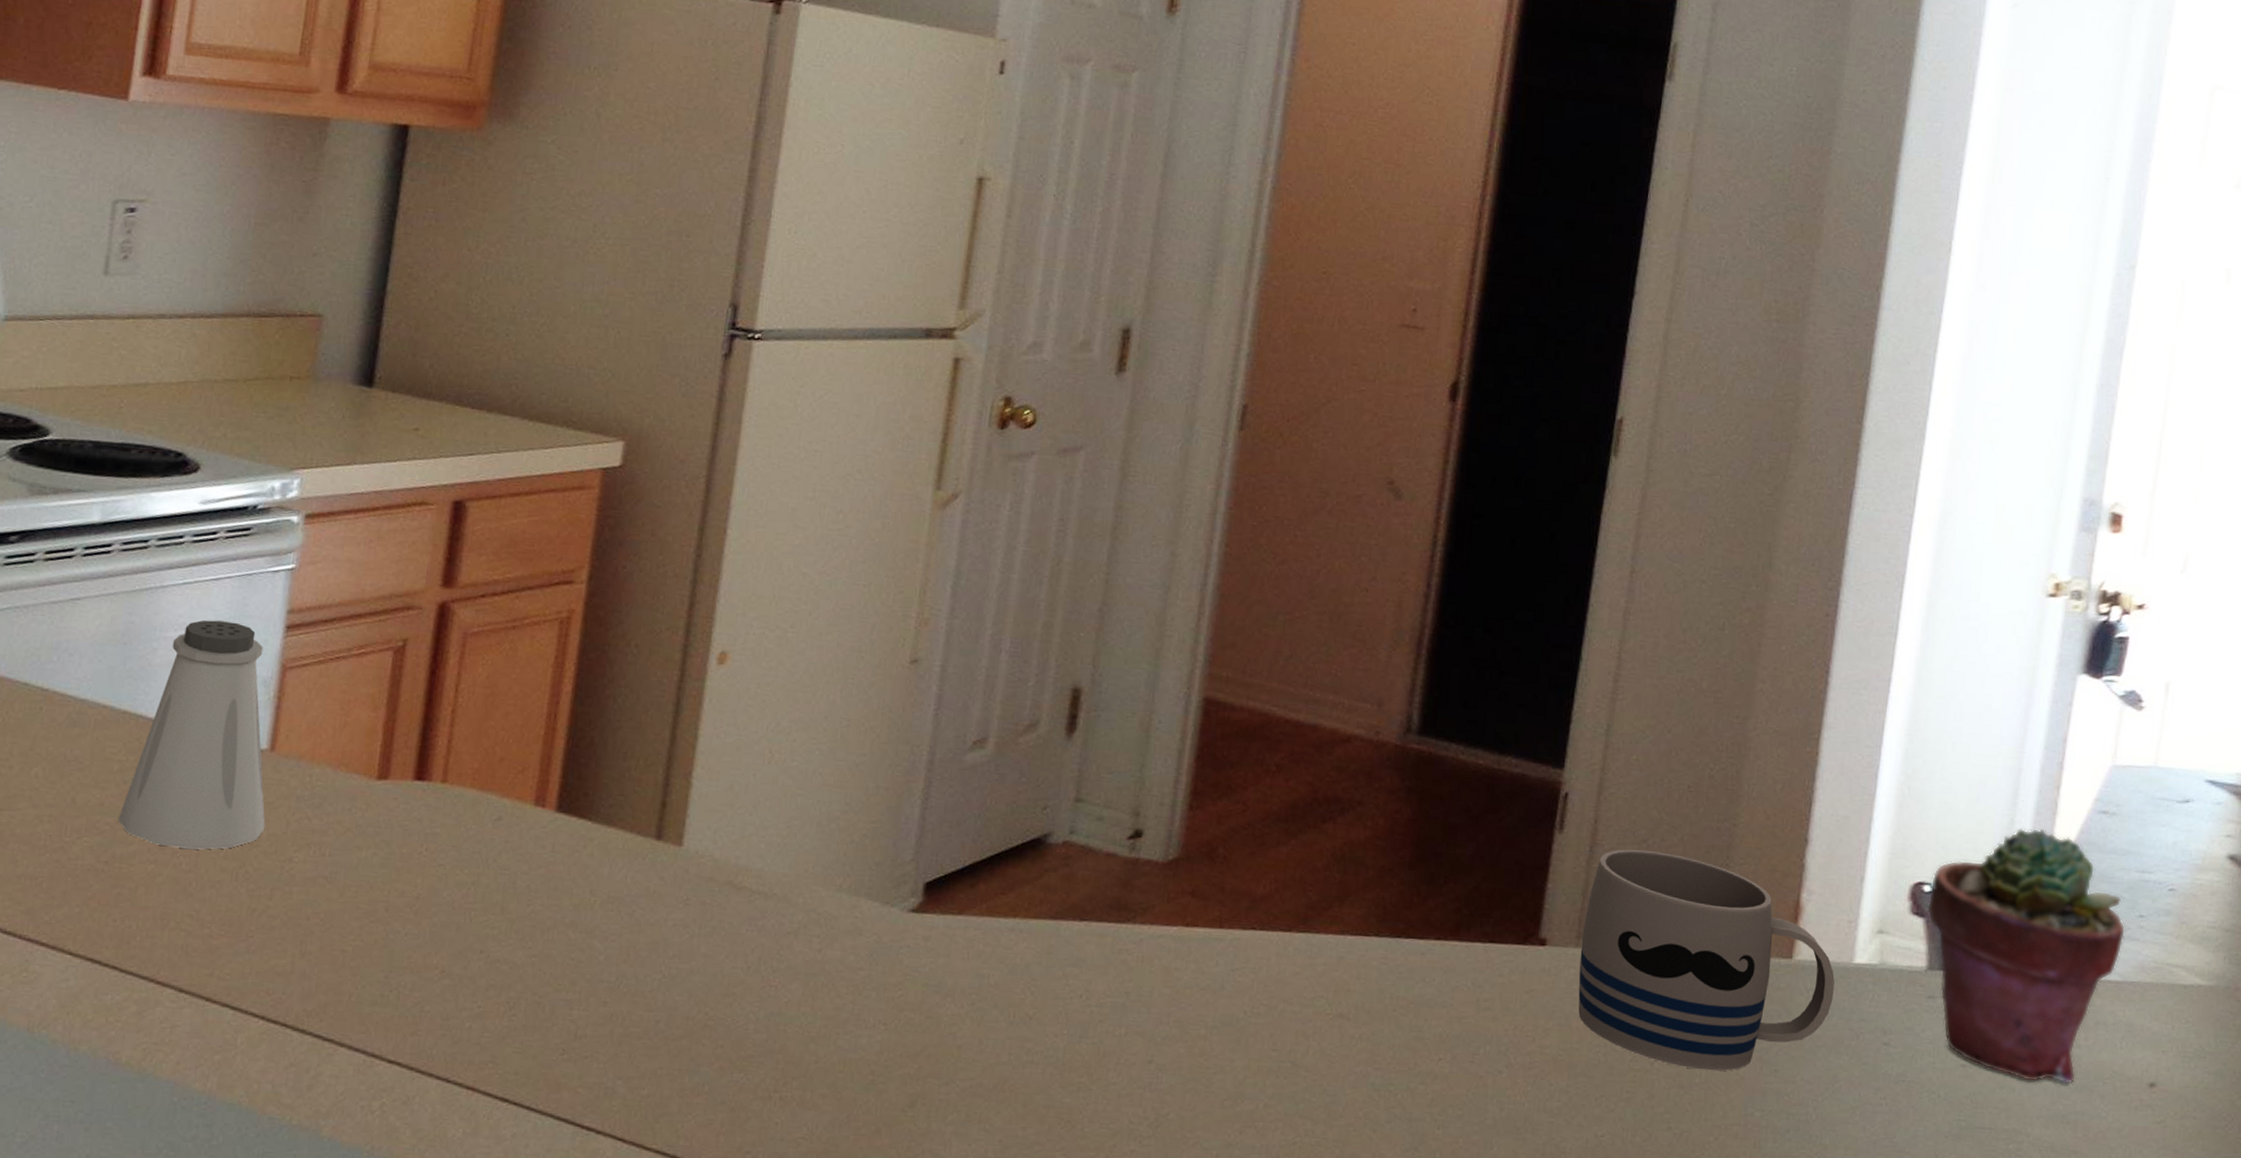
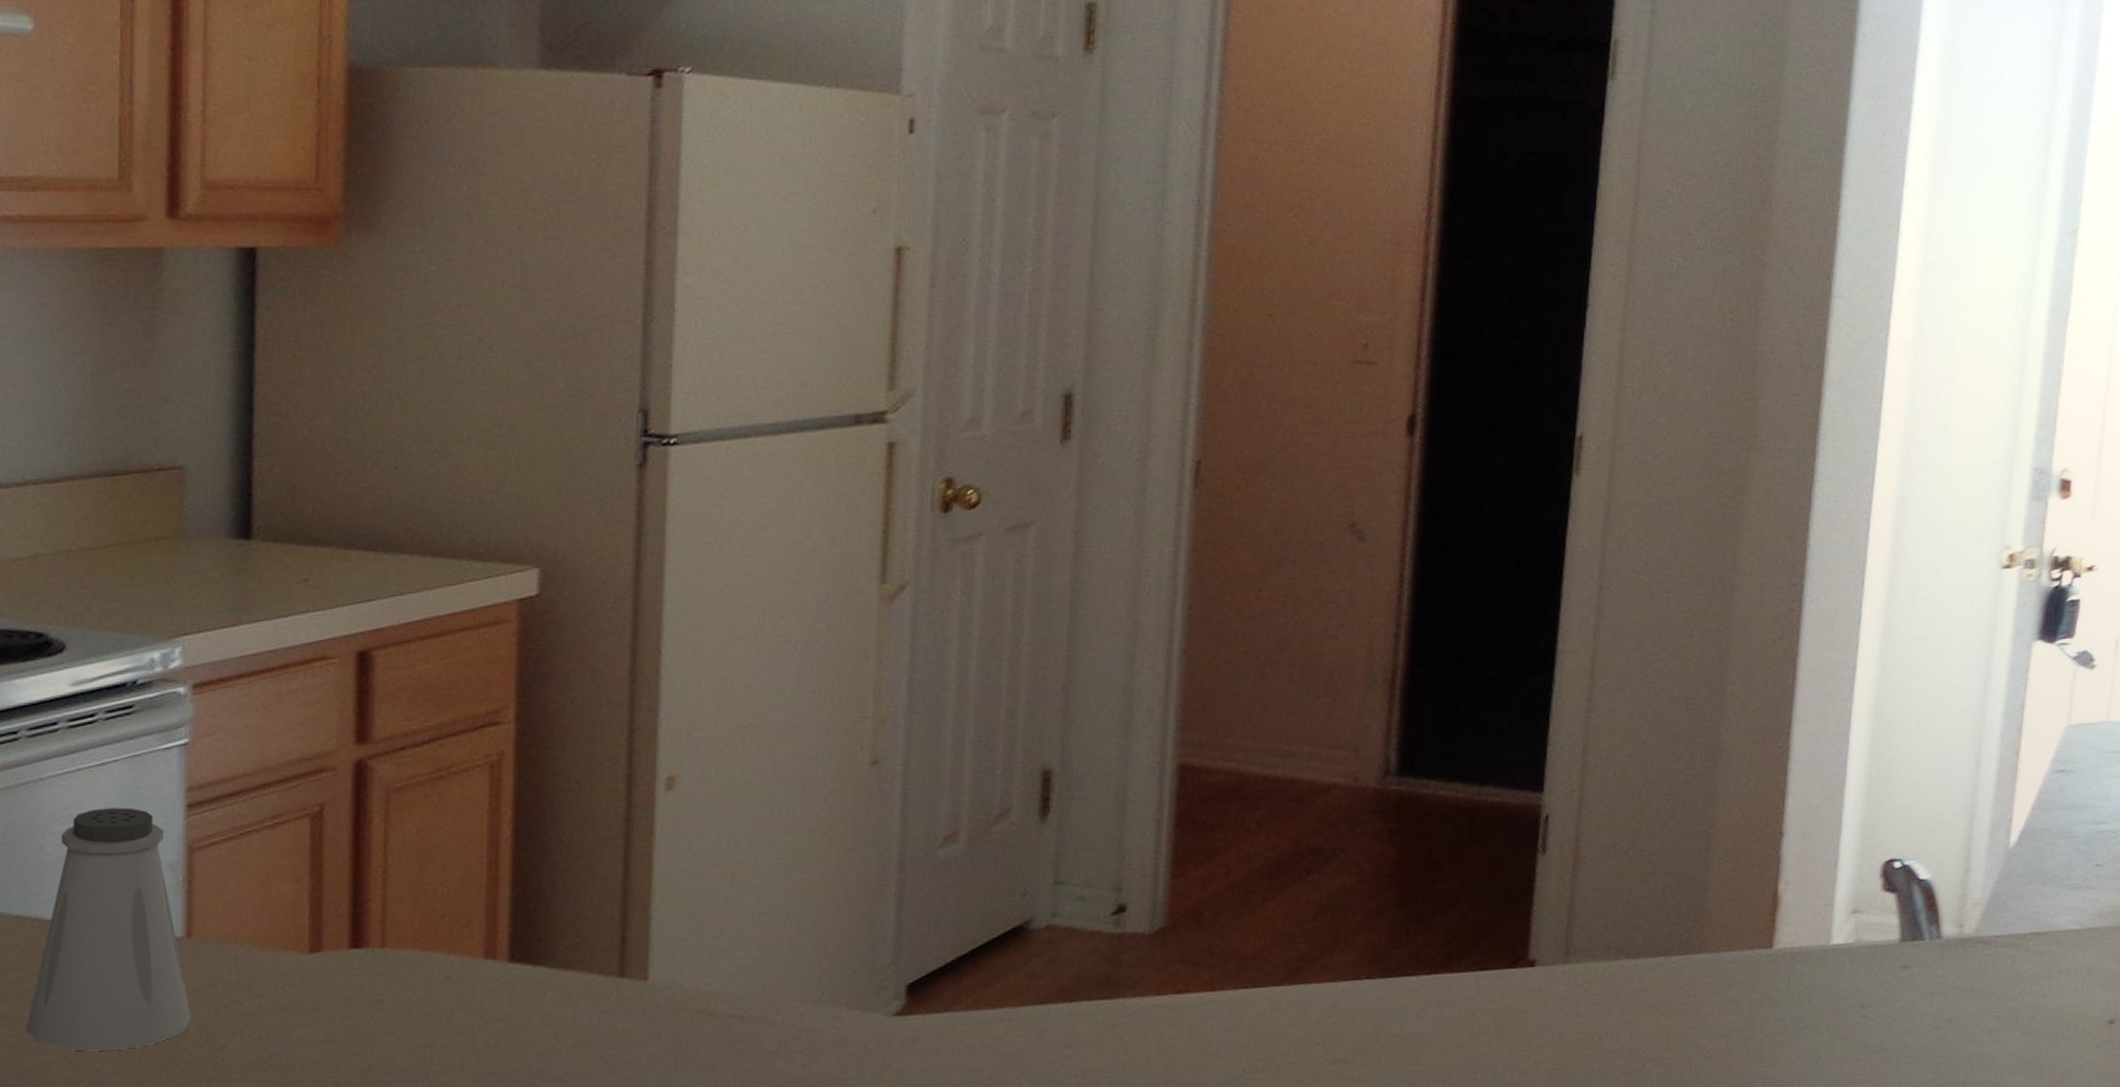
mug: present [1578,849,1835,1071] -> none [1569,861,1814,1066]
potted succulent: present [1926,828,2126,1084] -> none [1898,793,2084,1035]

